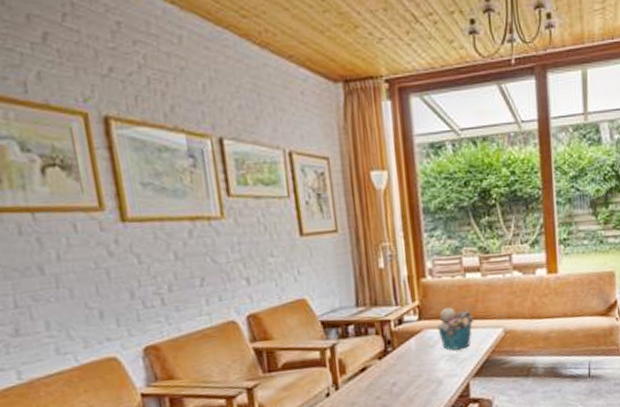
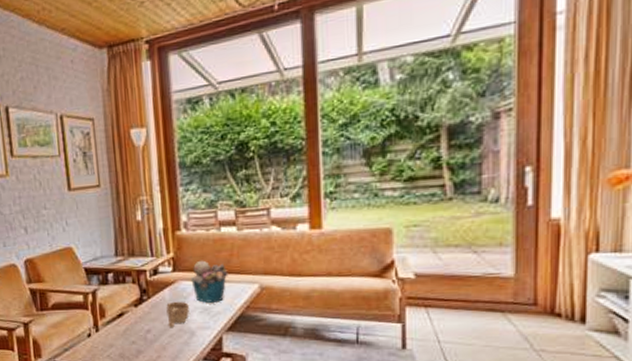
cup: none [412,350,436,378] -> present [166,301,189,327]

